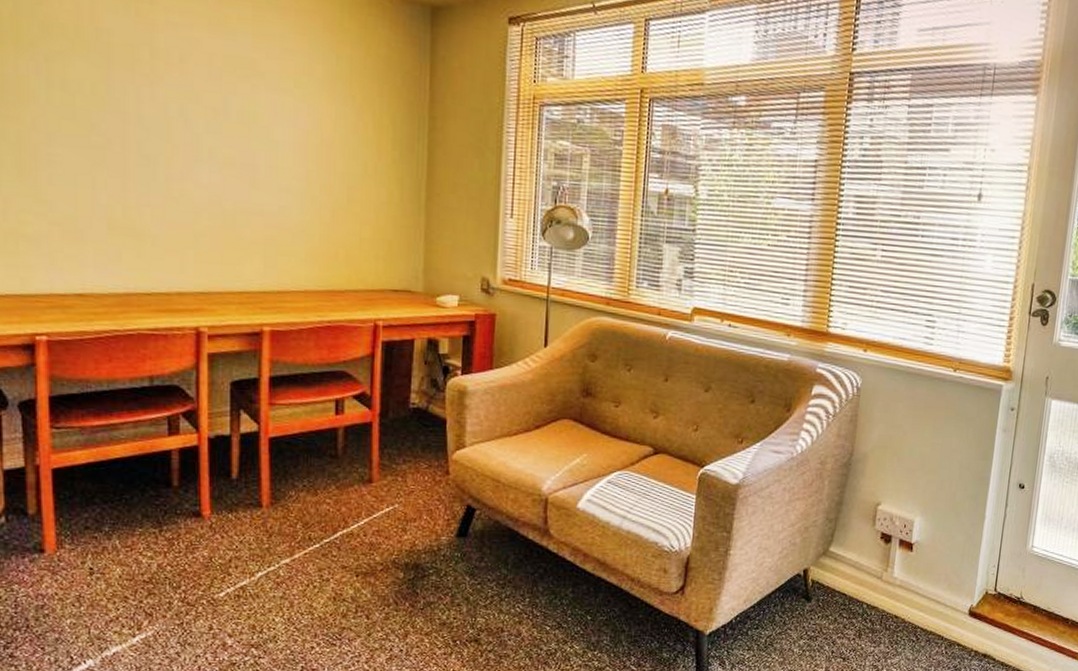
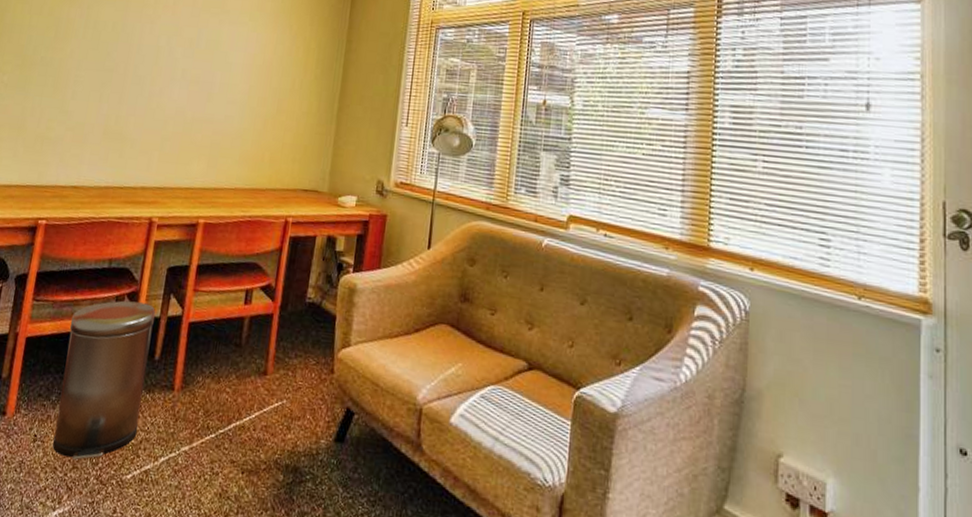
pedal bin: none [110,420,225,587] -> present [52,301,155,461]

